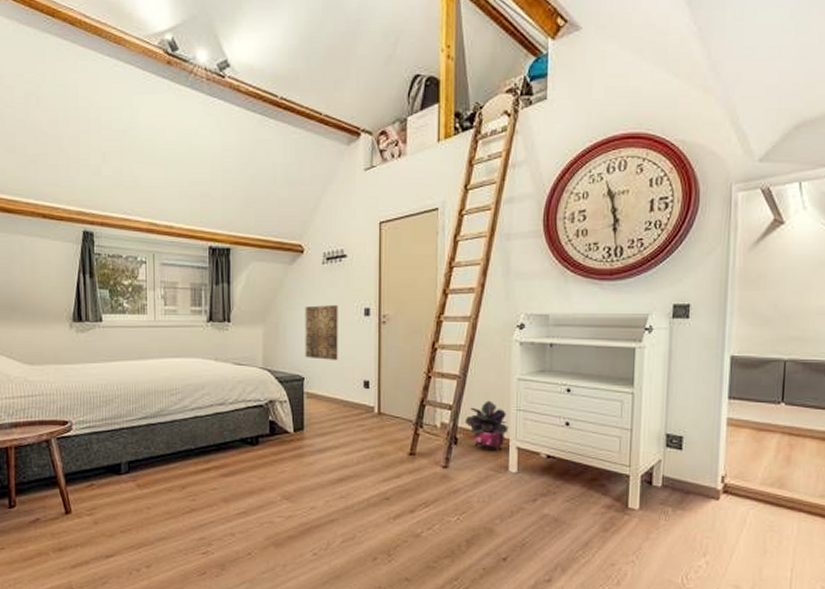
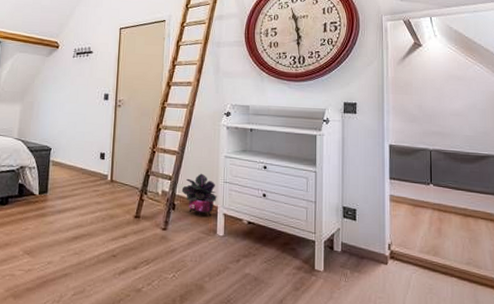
wall art: present [305,305,338,360] -> none [53,89,83,135]

